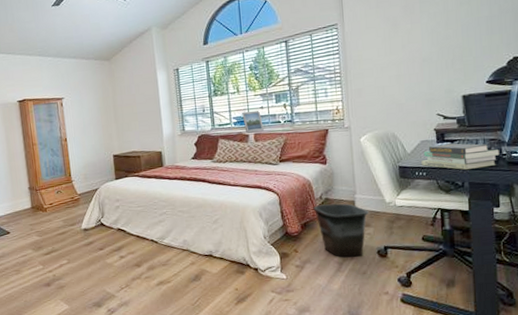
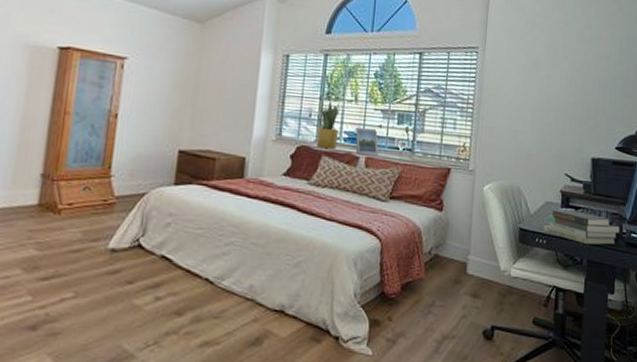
planter: none [208,95,229,134] -> present [316,99,342,150]
waste bin: present [313,203,369,258] -> none [419,262,480,336]

